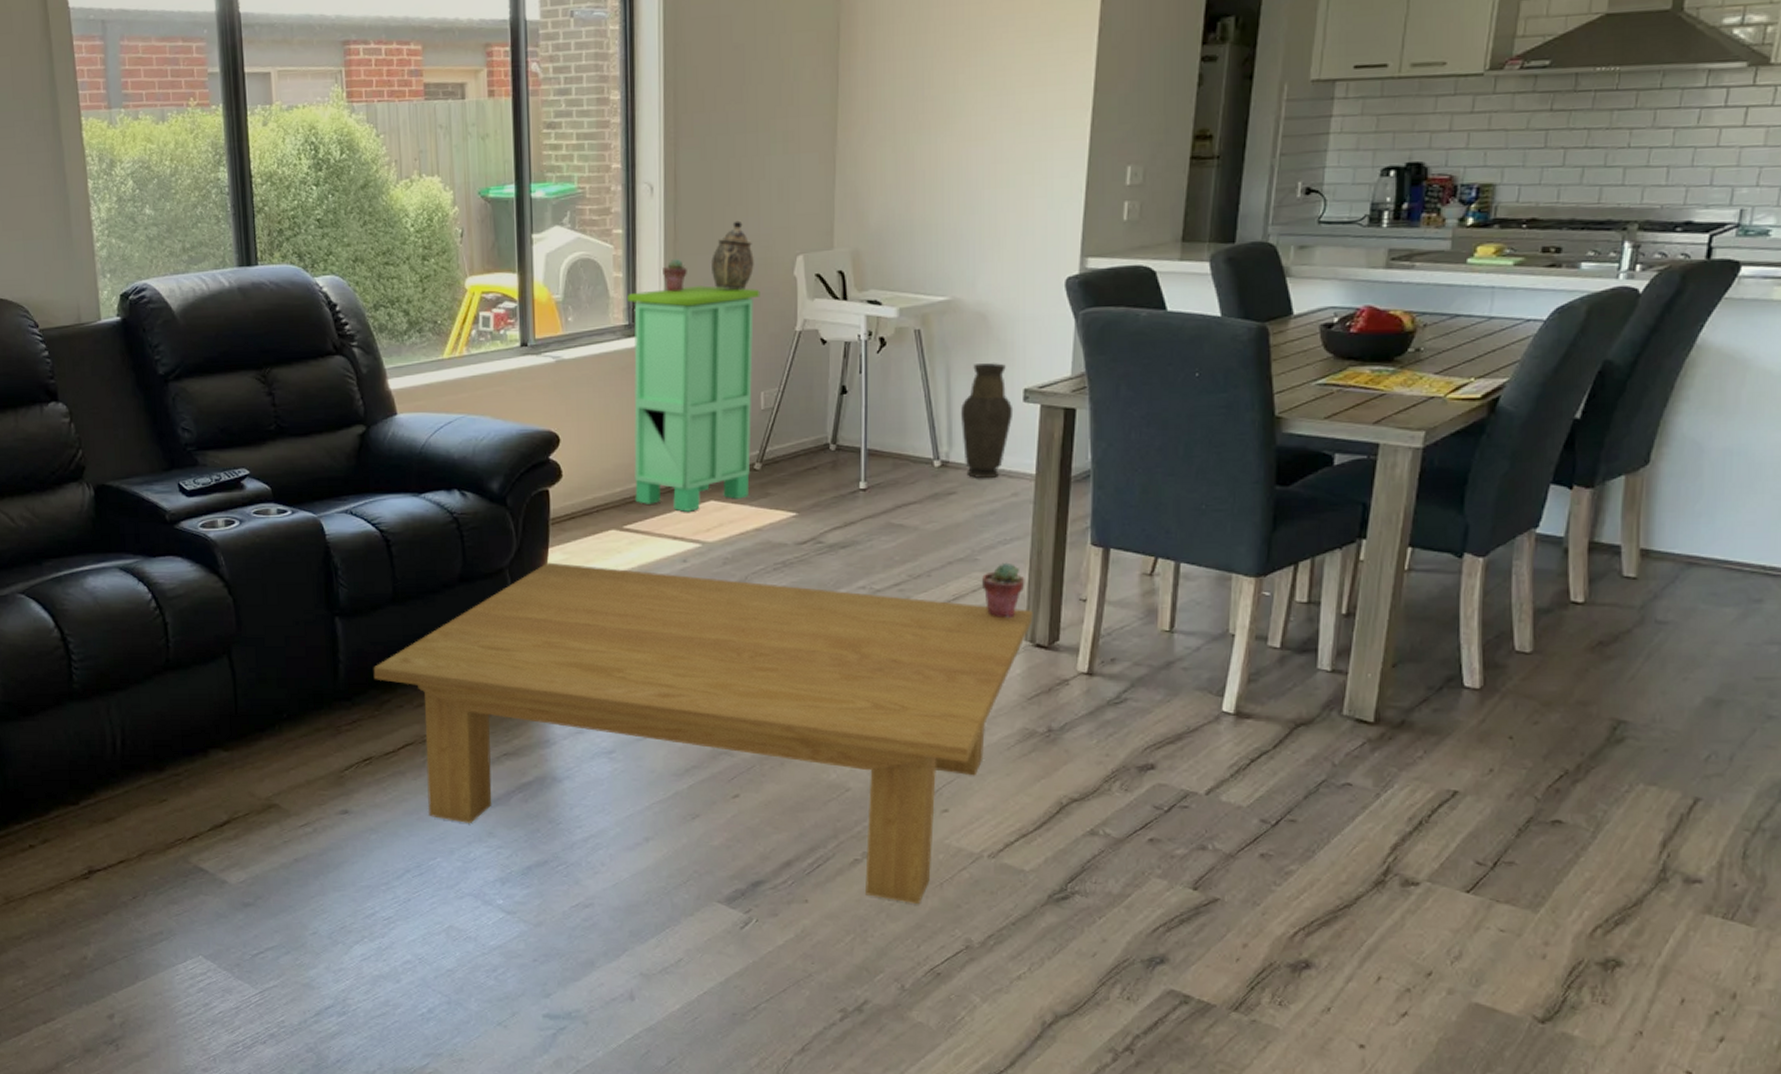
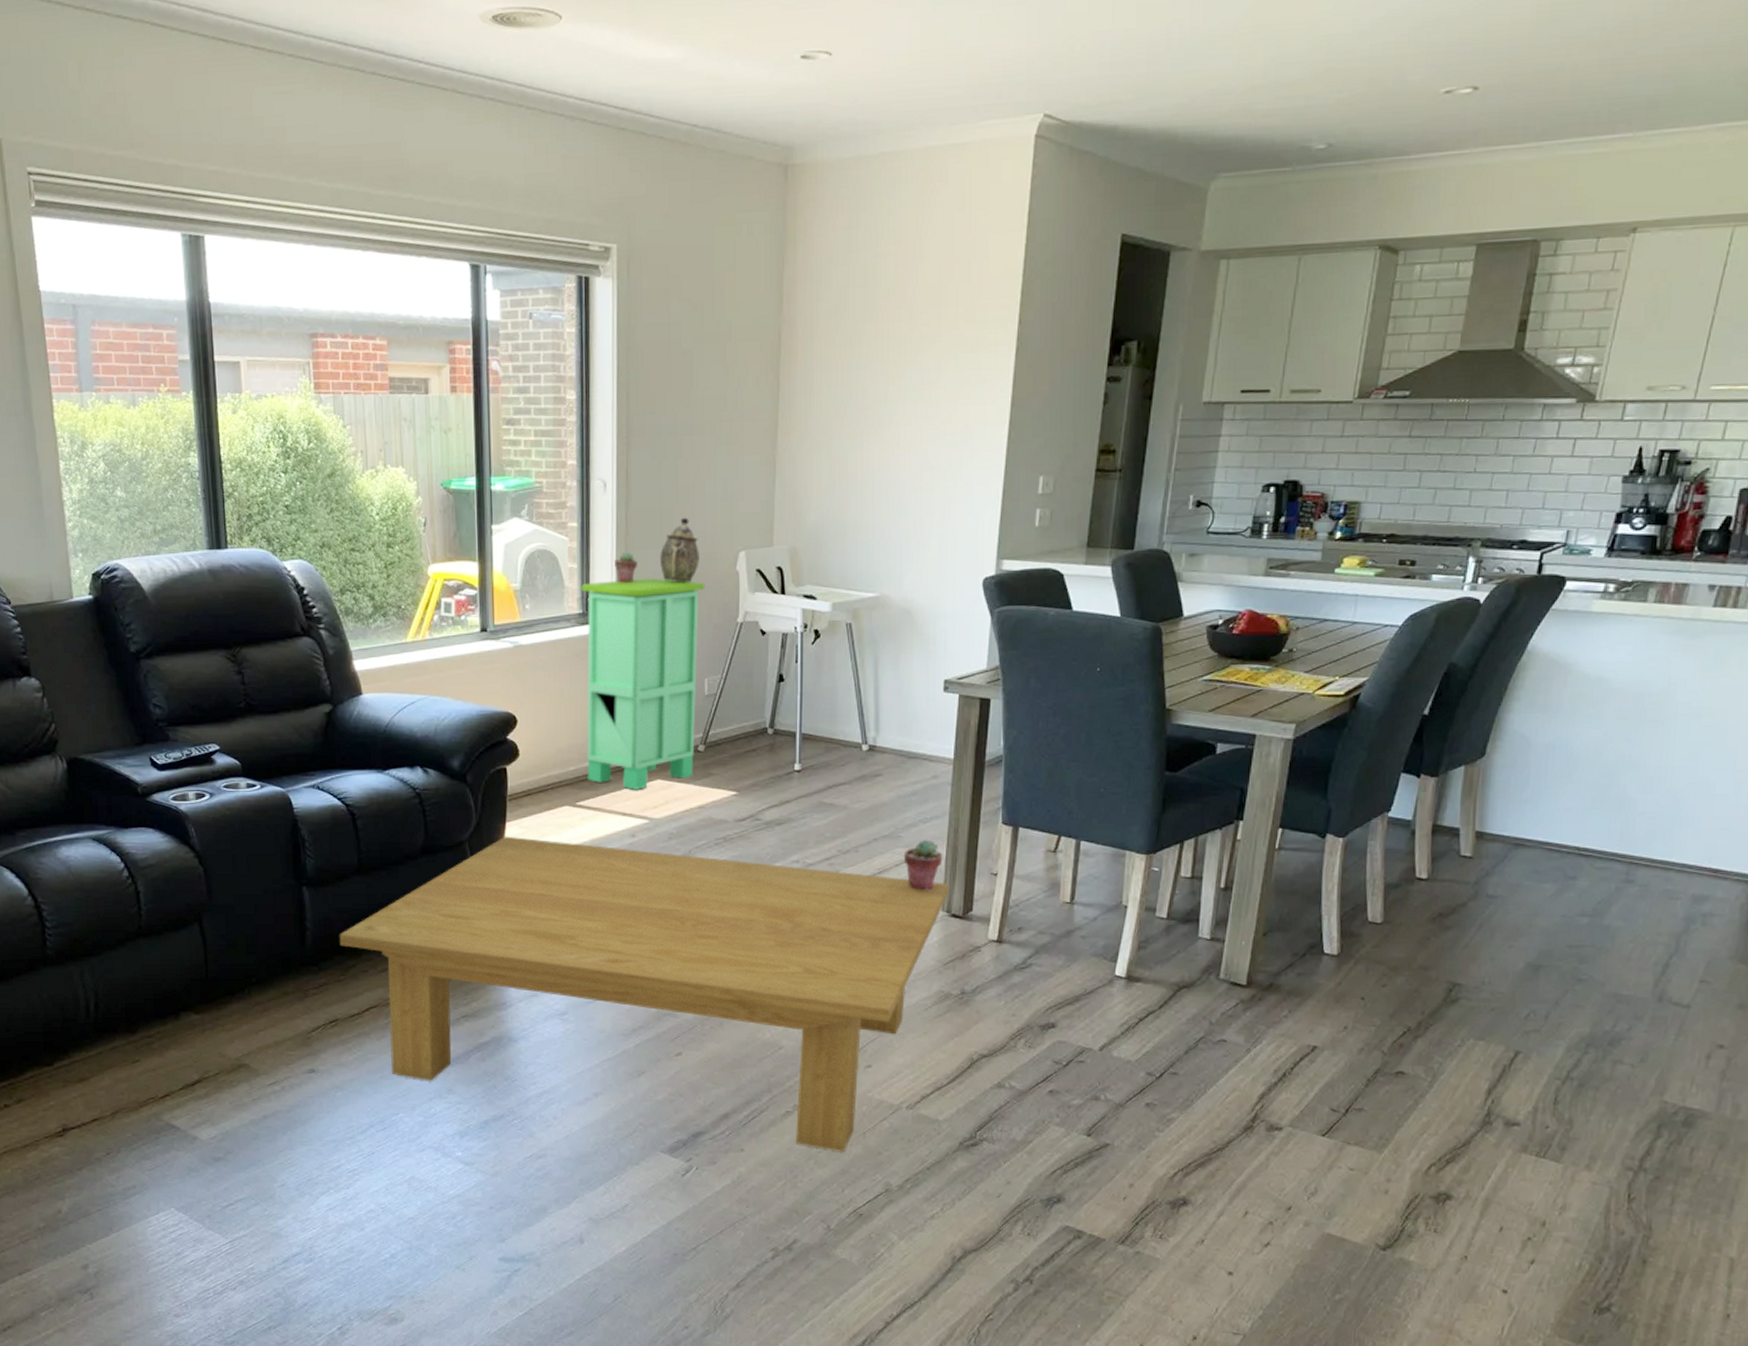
vase: present [961,363,1014,479] -> none [888,655,935,763]

